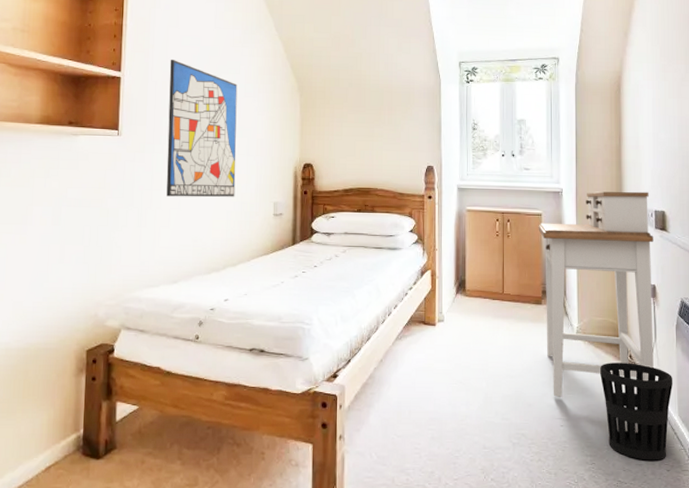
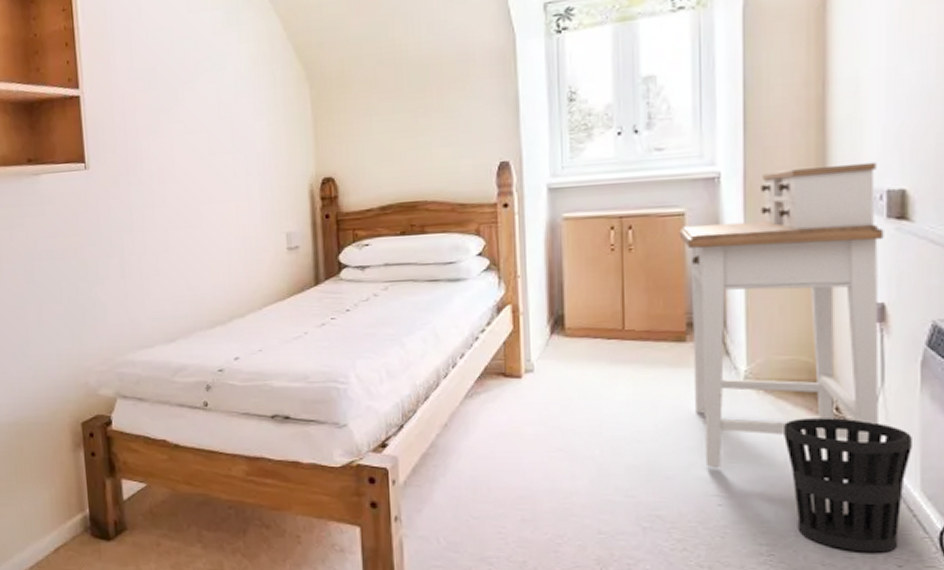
wall art: present [166,60,238,198] -> none [136,63,236,238]

